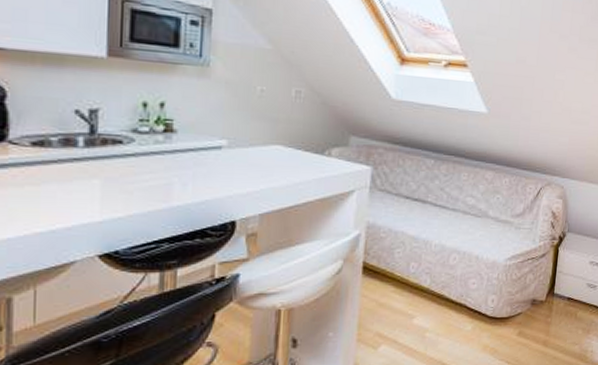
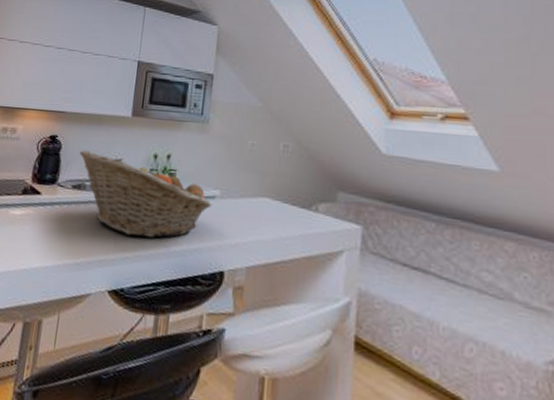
fruit basket: none [37,98,218,195] -> present [80,150,212,238]

